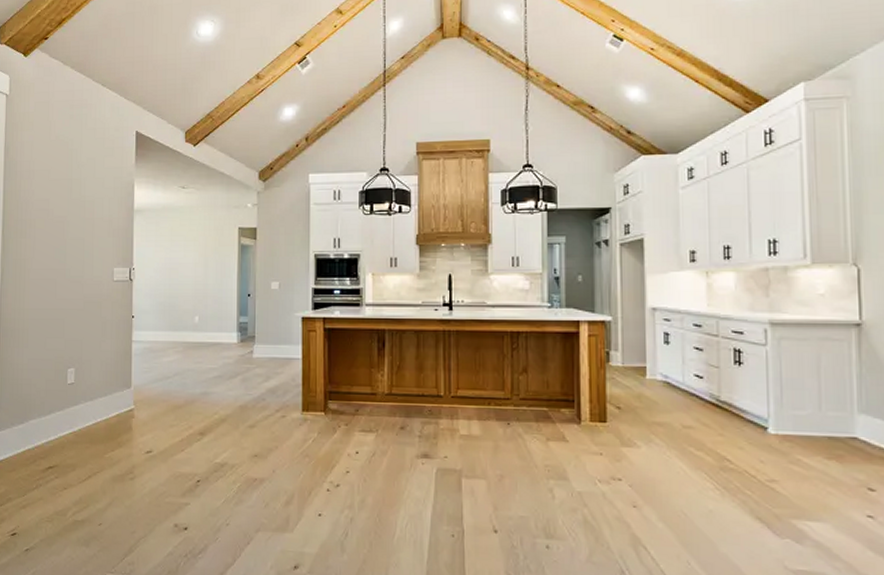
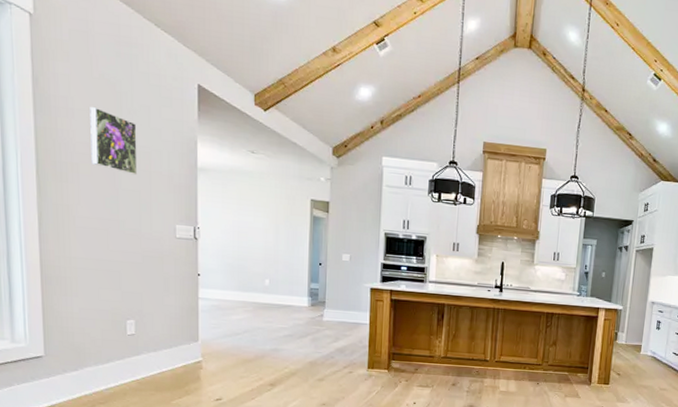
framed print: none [46,167,84,224] -> present [90,107,138,175]

